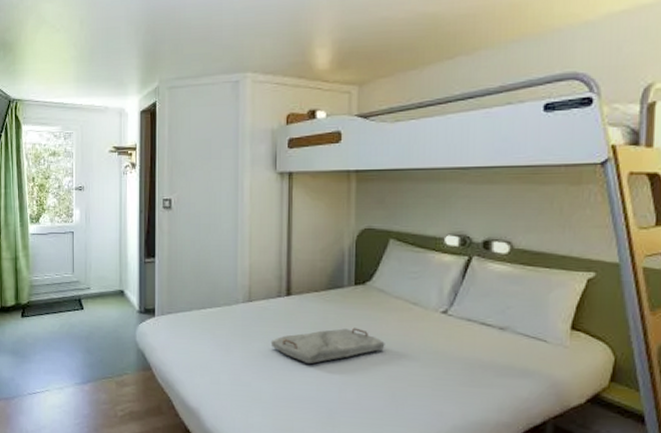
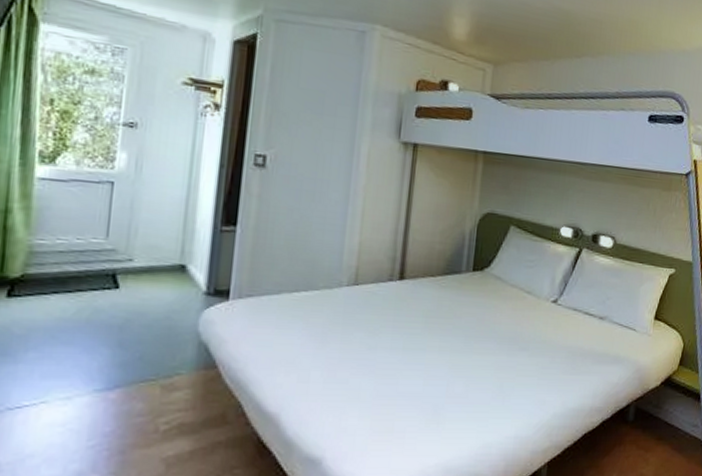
serving tray: present [270,328,385,365] -> none [376,316,498,356]

